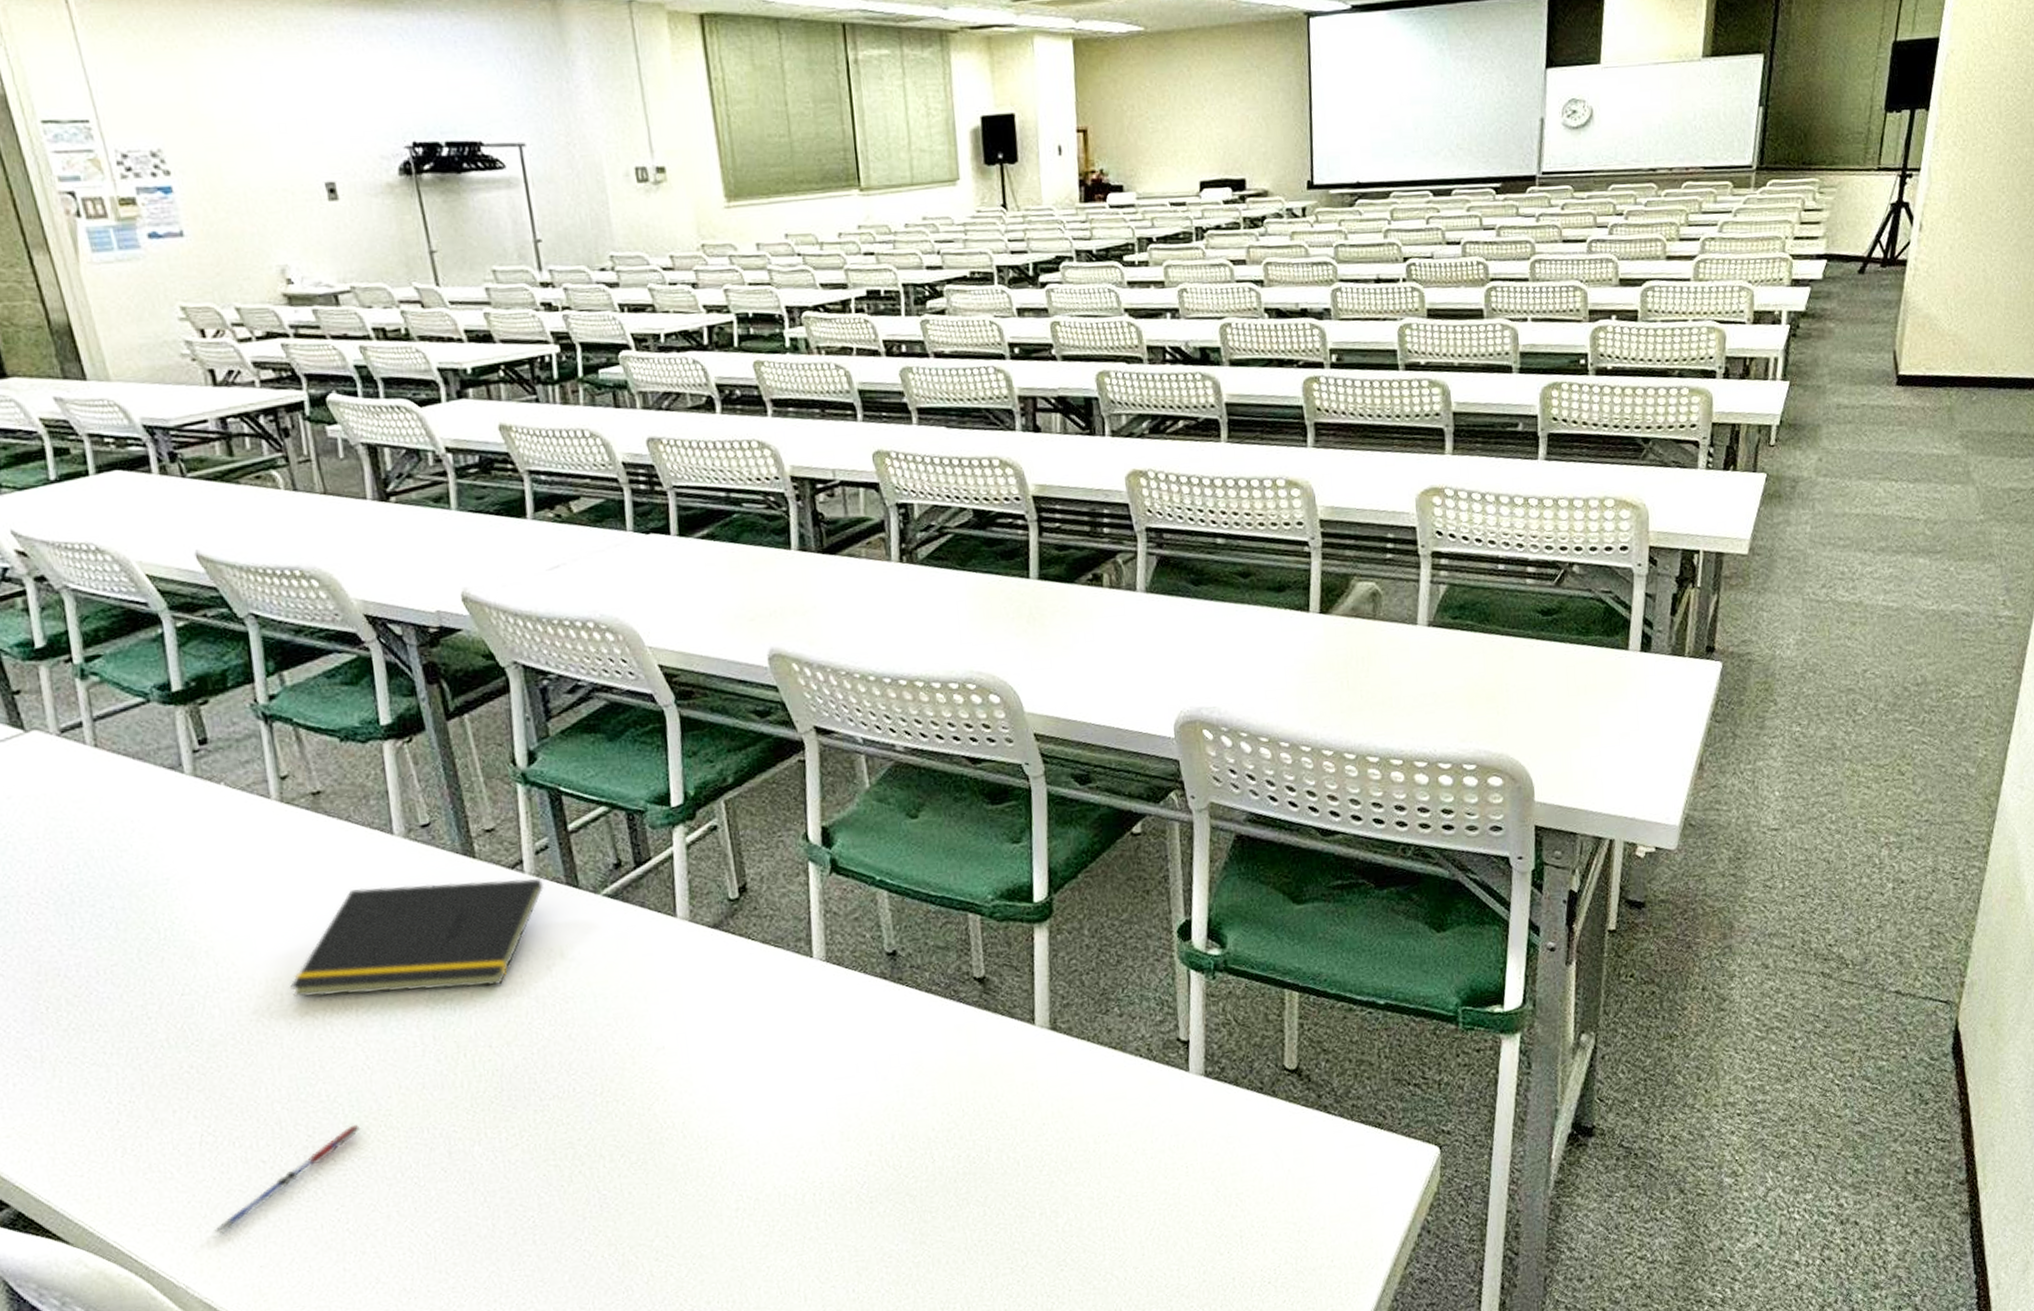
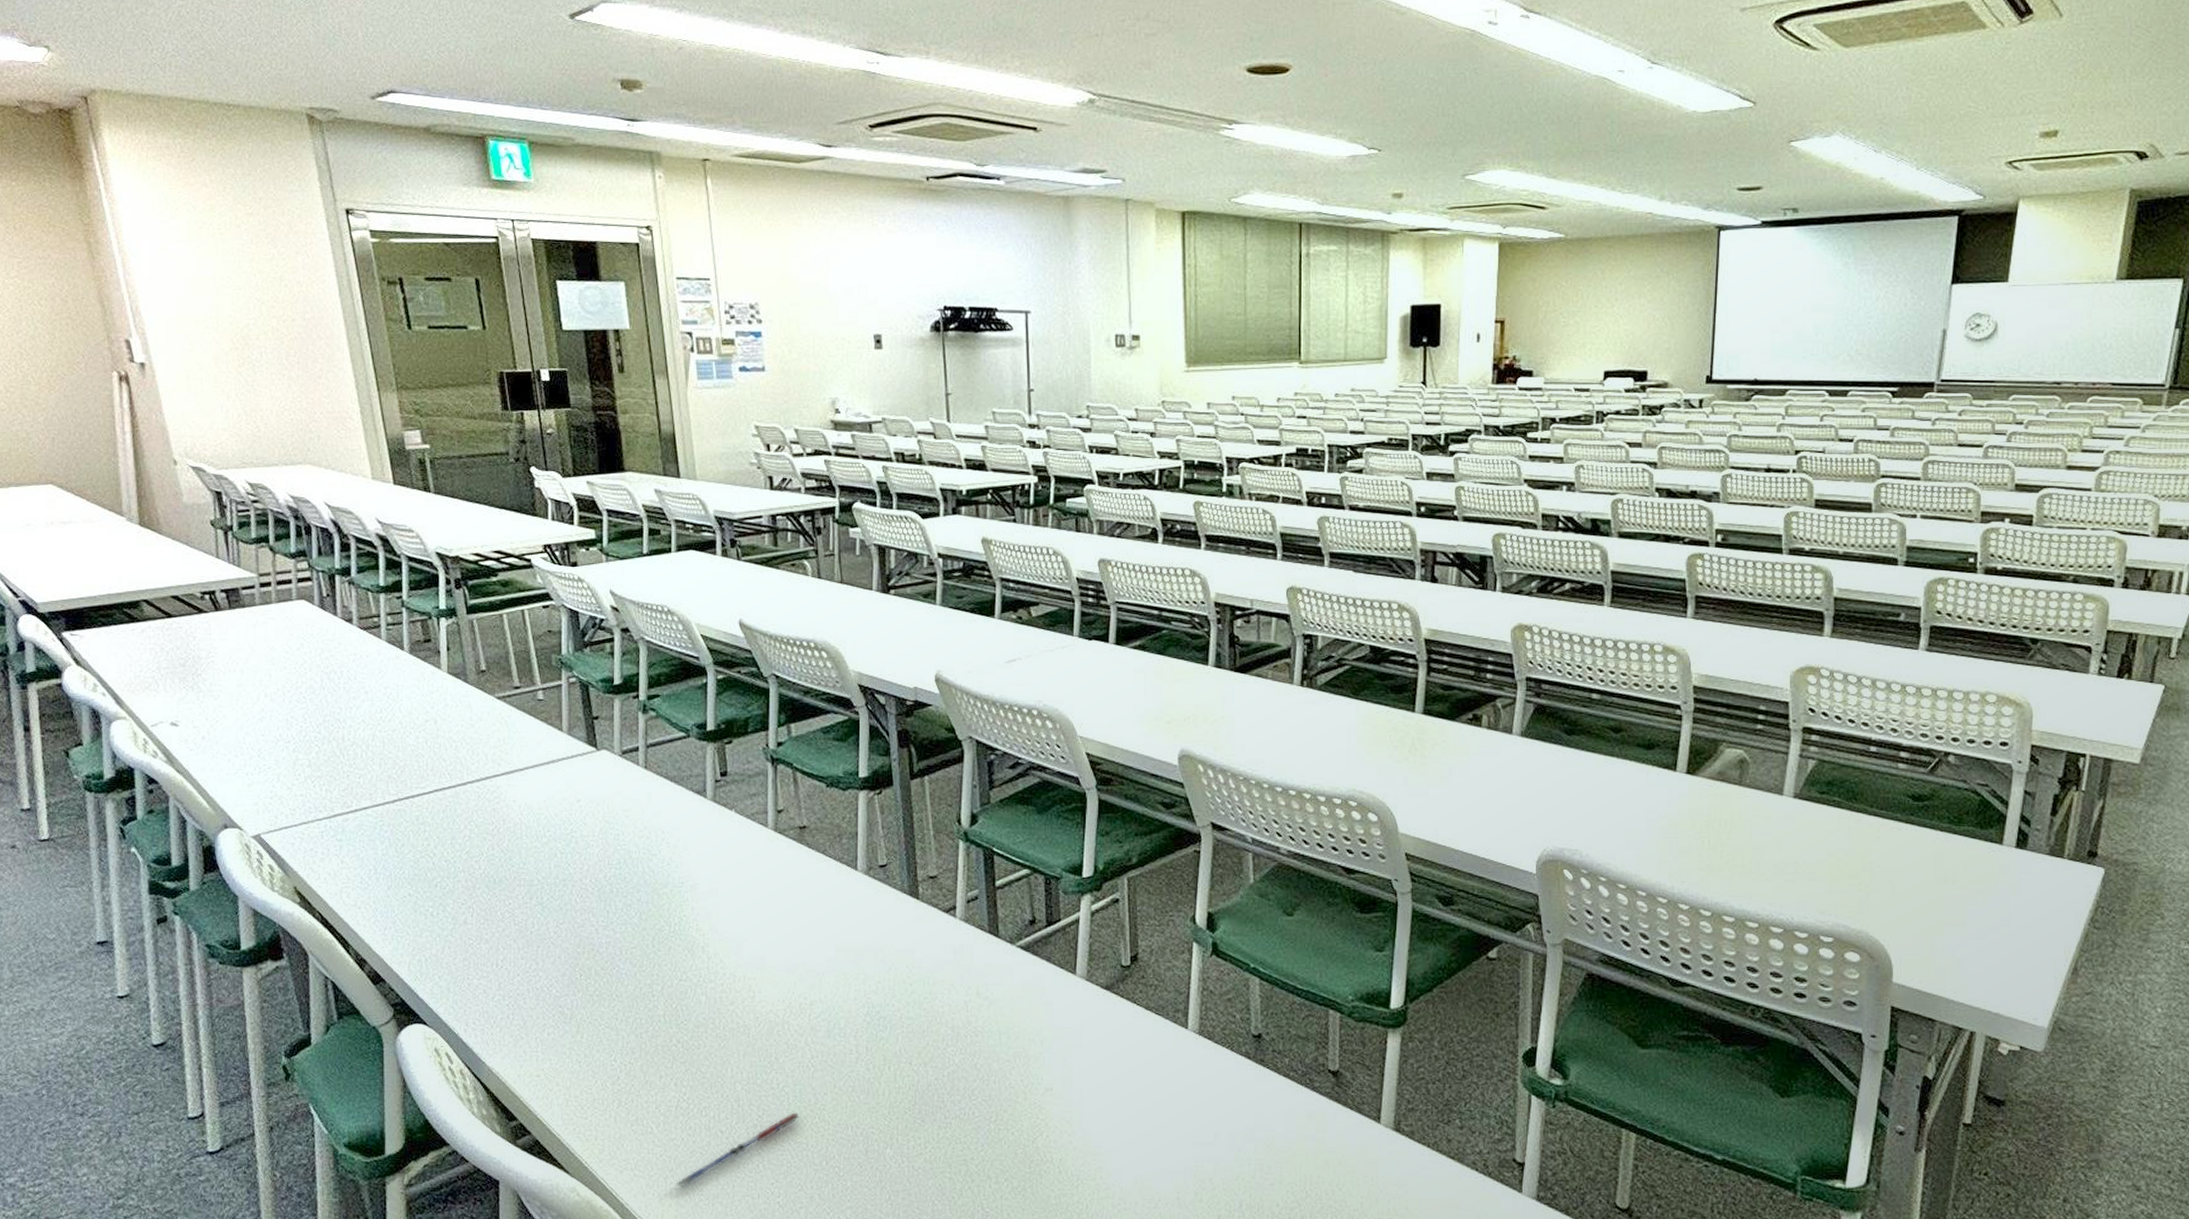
notepad: present [290,877,545,998] -> none [762,911,971,1011]

